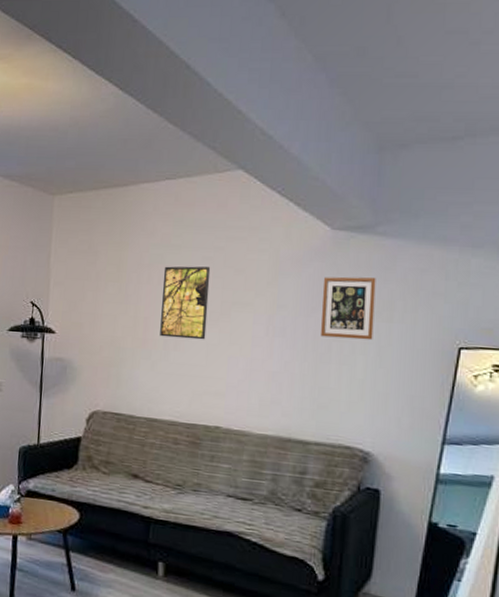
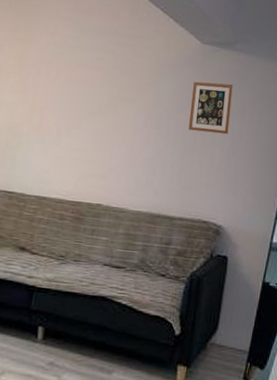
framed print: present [160,266,211,340] -> none [54,63,102,129]

